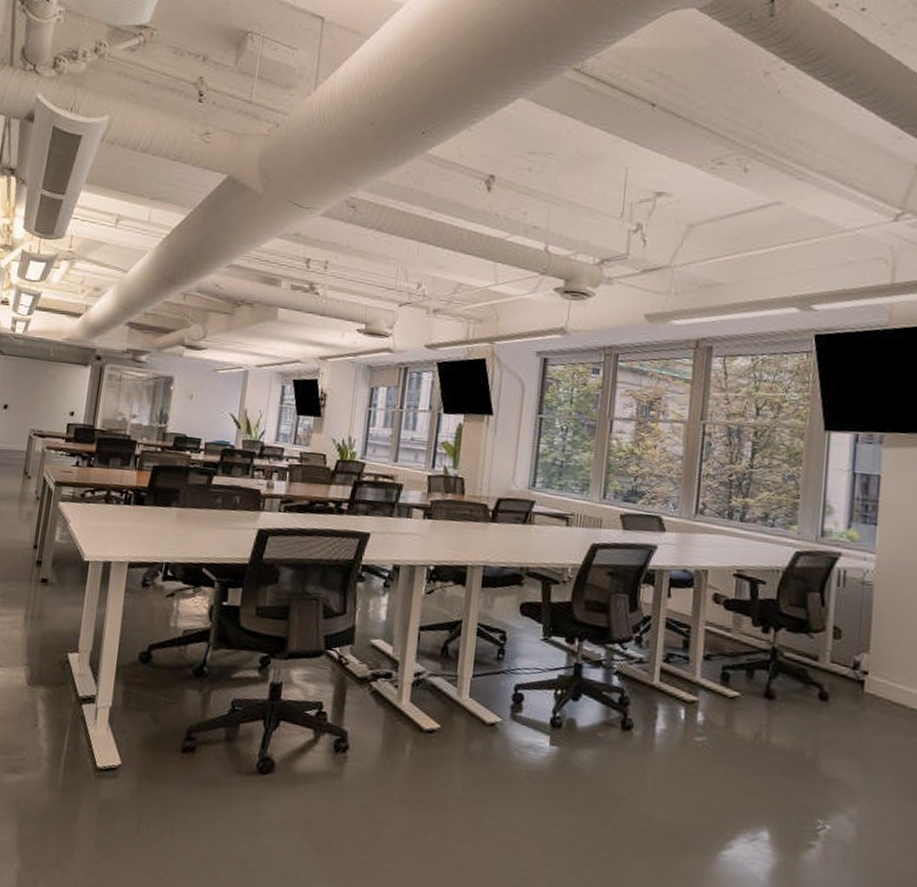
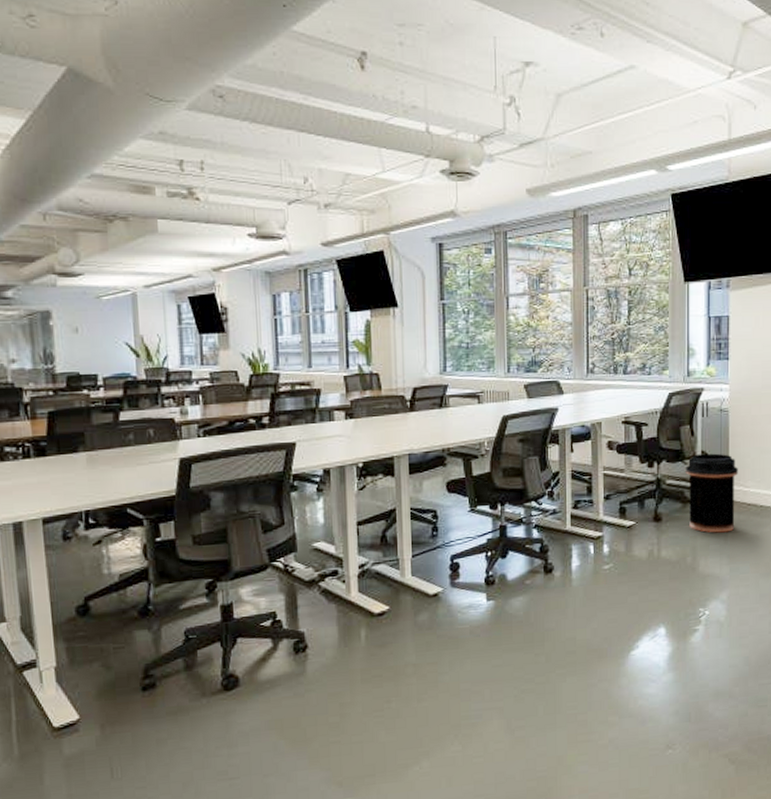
trash can: none [811,628,882,732] -> present [686,453,738,533]

